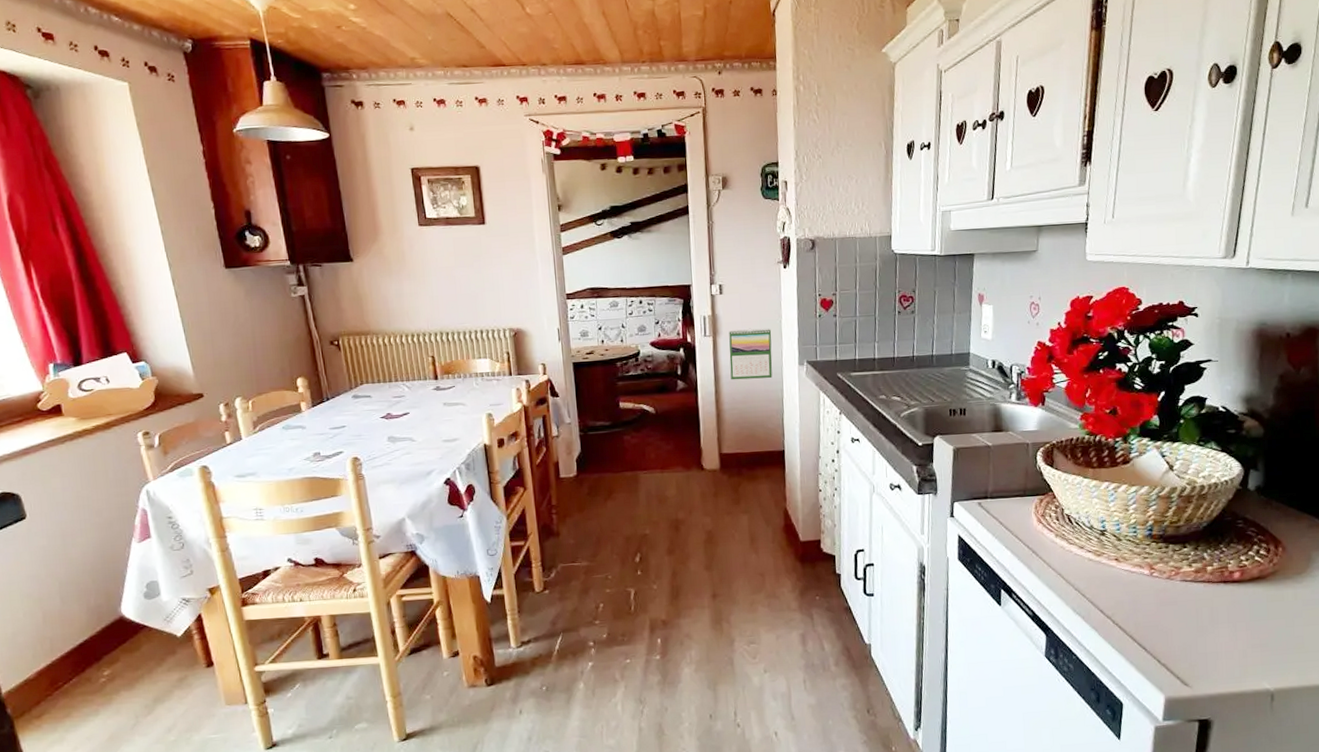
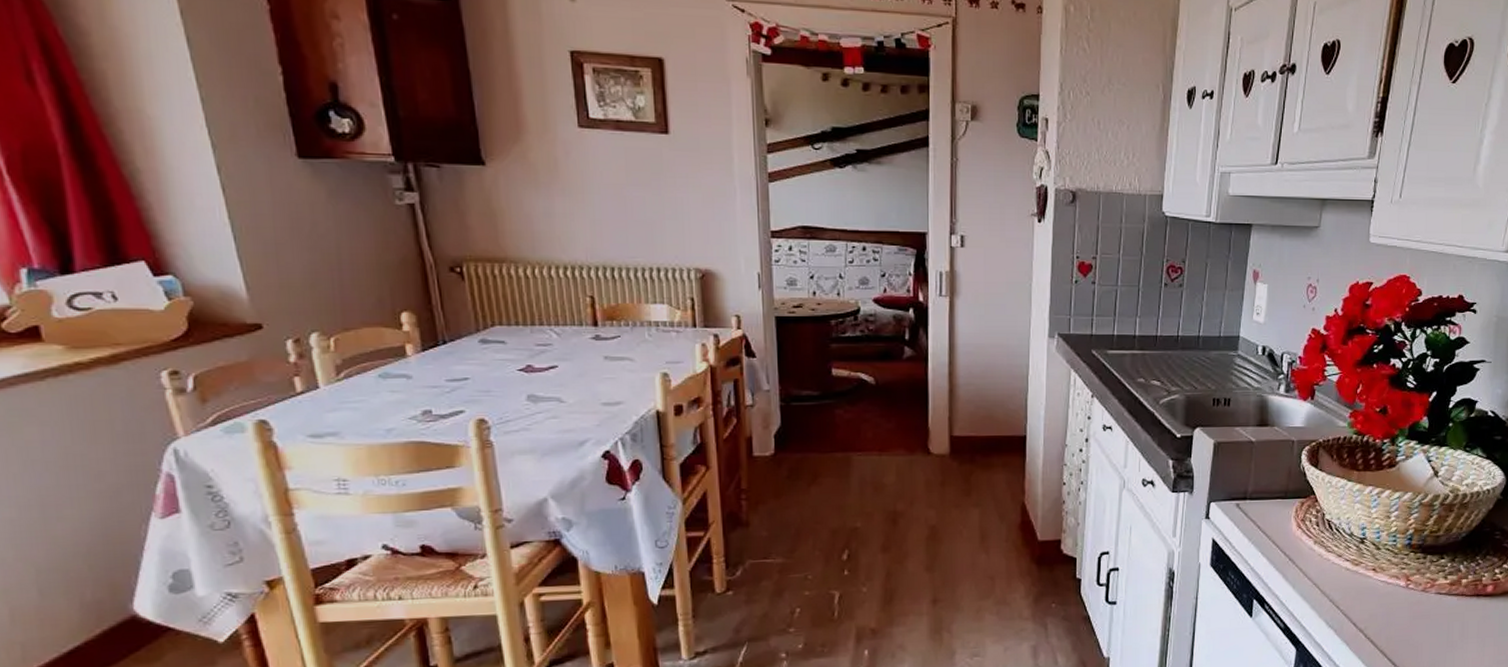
calendar: present [729,328,773,380] -> none [968,290,1020,351]

